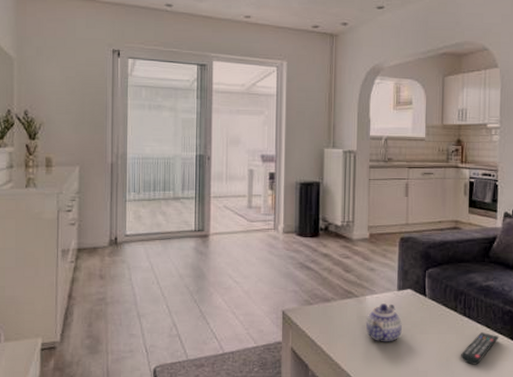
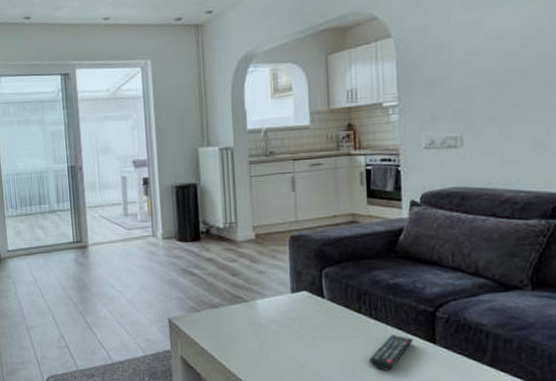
teapot: present [365,303,402,342] -> none [258,307,299,348]

